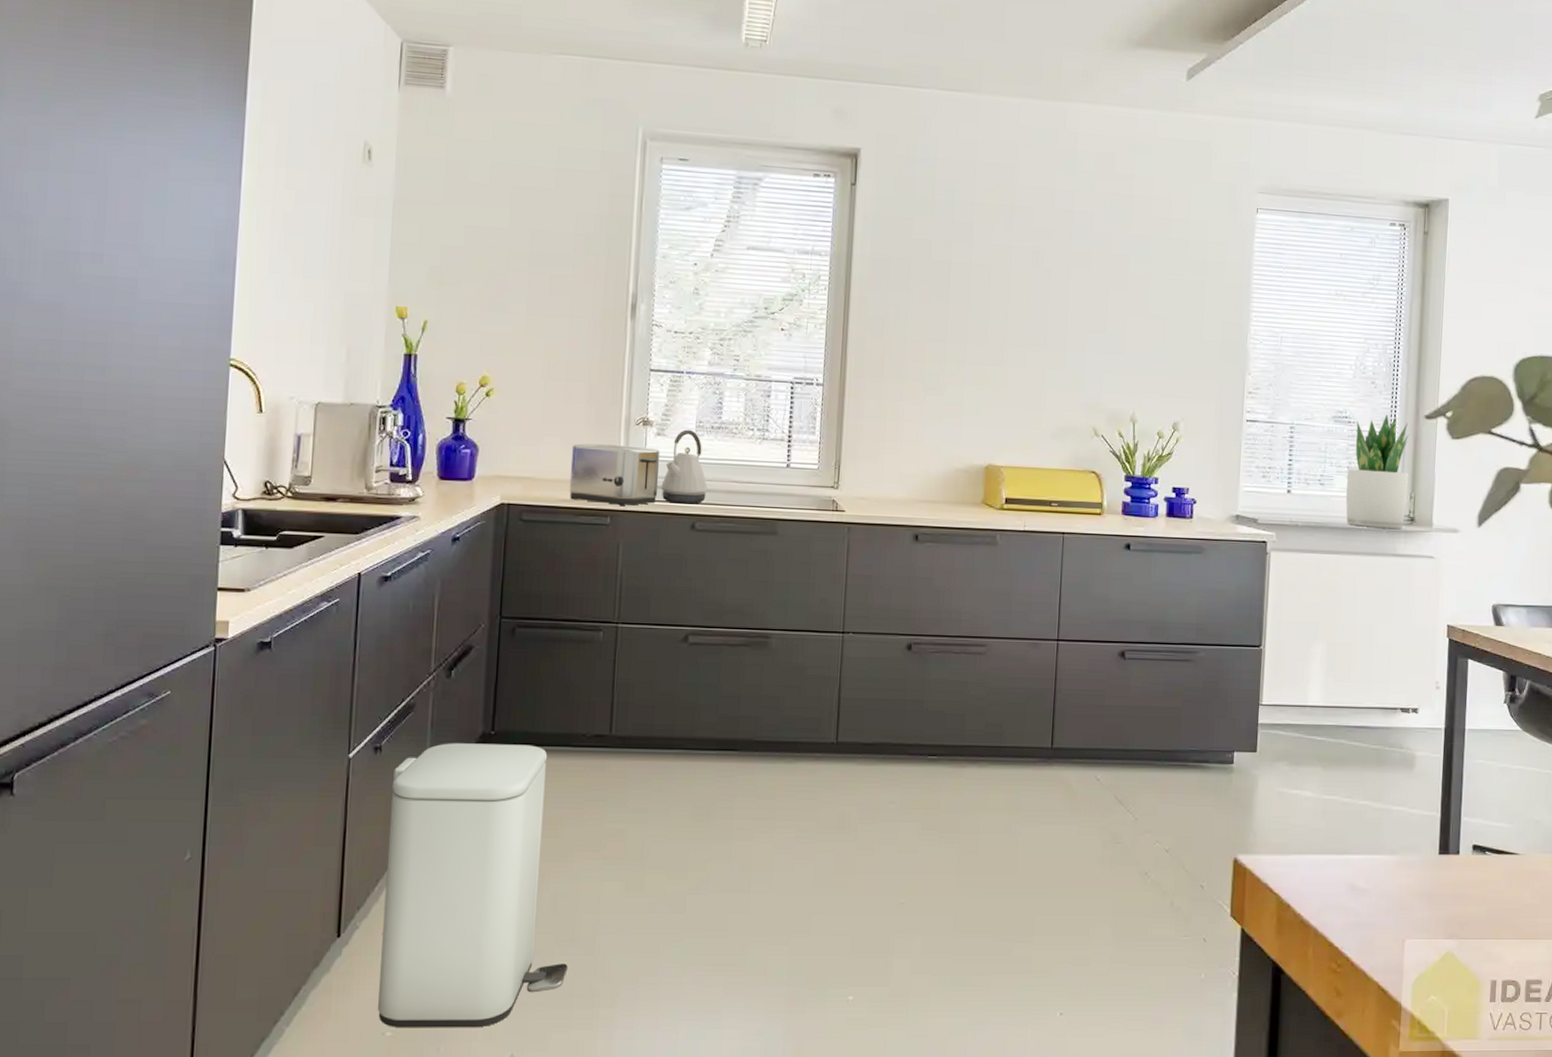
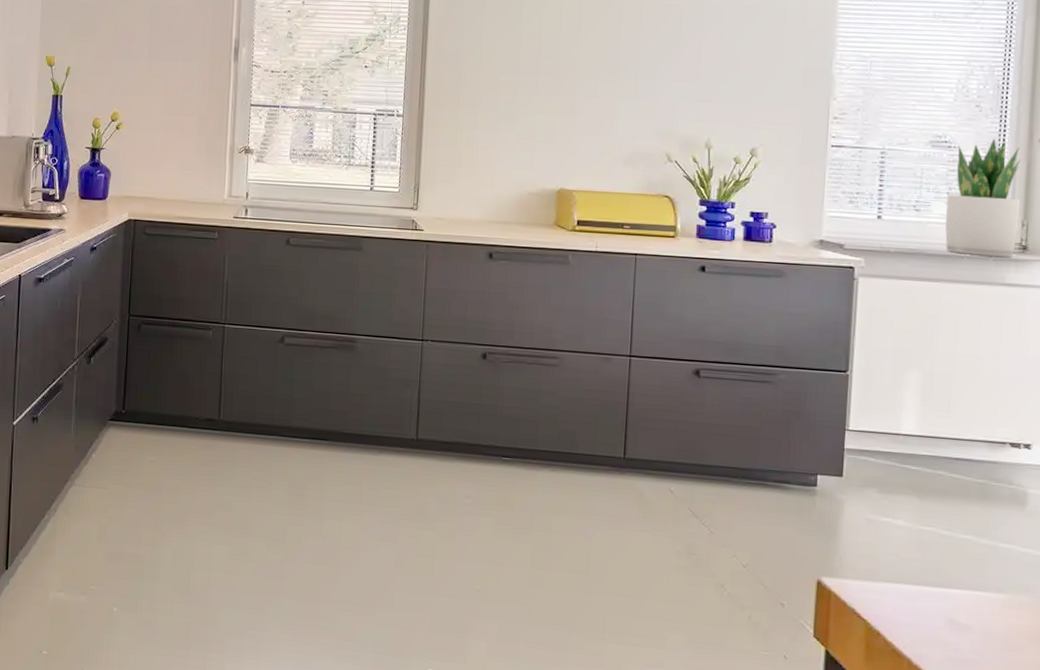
pedal bin: present [378,743,568,1028] -> none [37,418,185,657]
toaster: present [569,443,661,505] -> none [184,169,260,223]
kettle: present [660,429,708,504] -> none [259,156,301,222]

